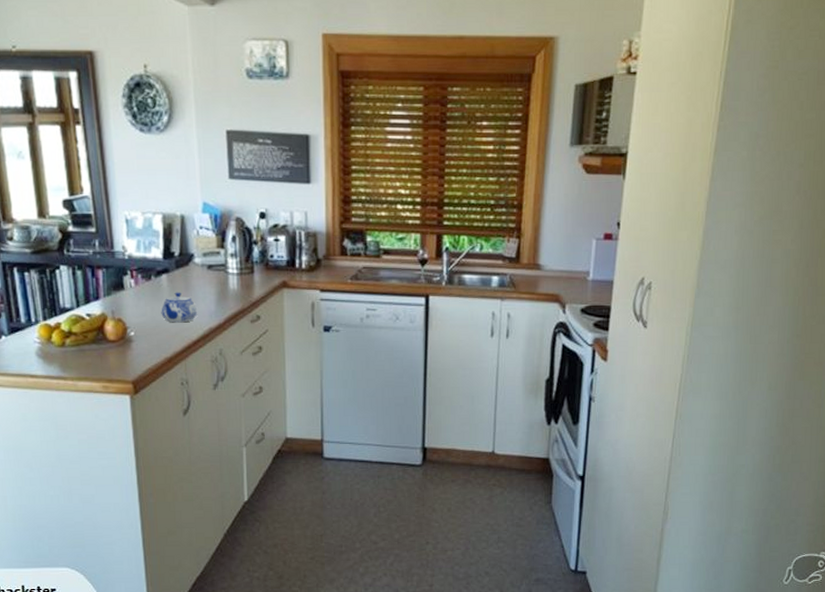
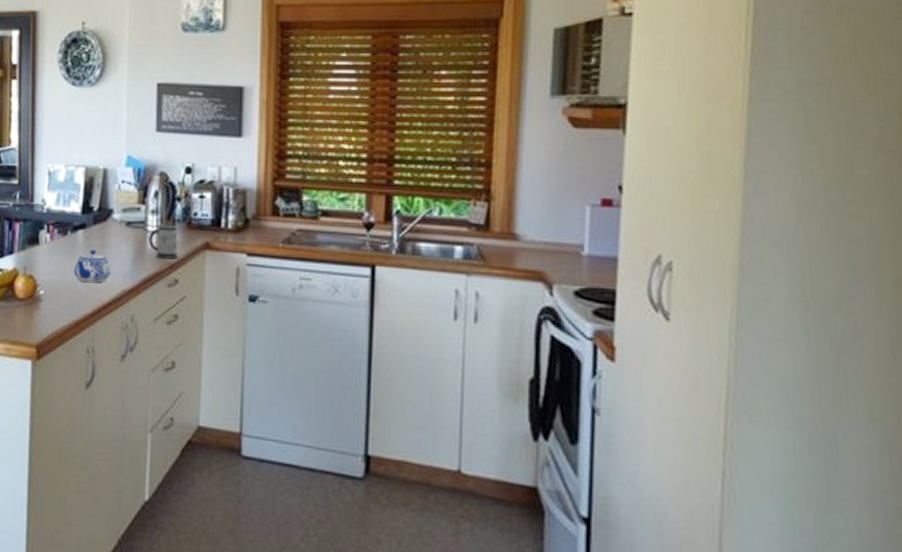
mug: none [230,266,258,298] -> present [148,224,178,259]

